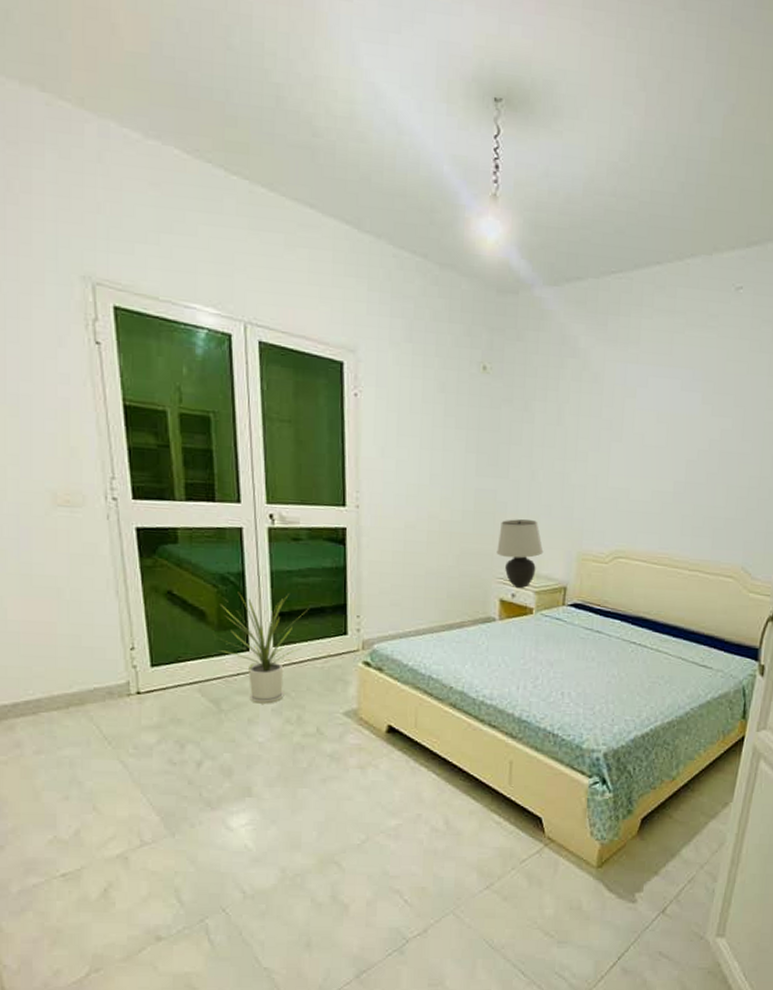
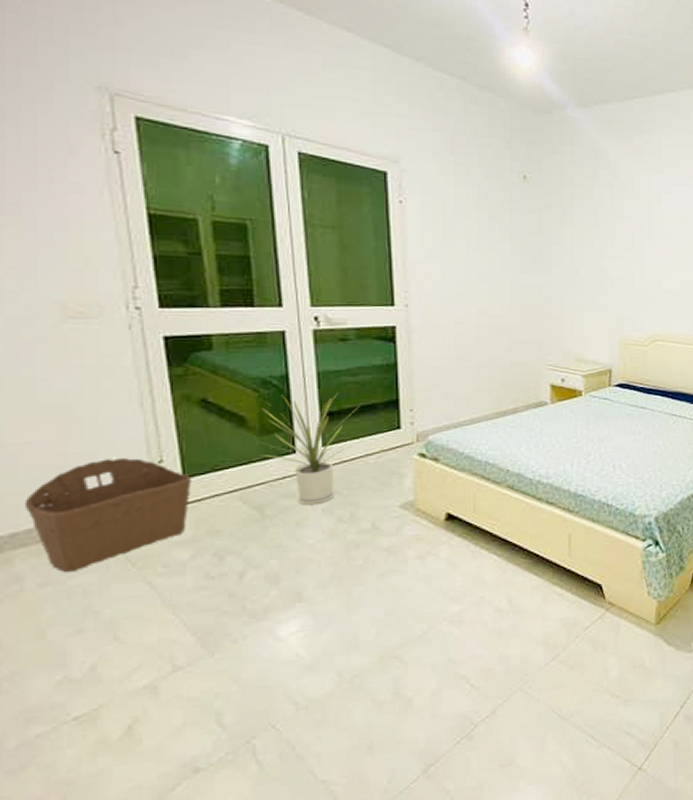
wicker basket: none [23,642,159,744] -> present [24,458,192,573]
table lamp: present [496,519,544,588] -> none [545,311,589,373]

